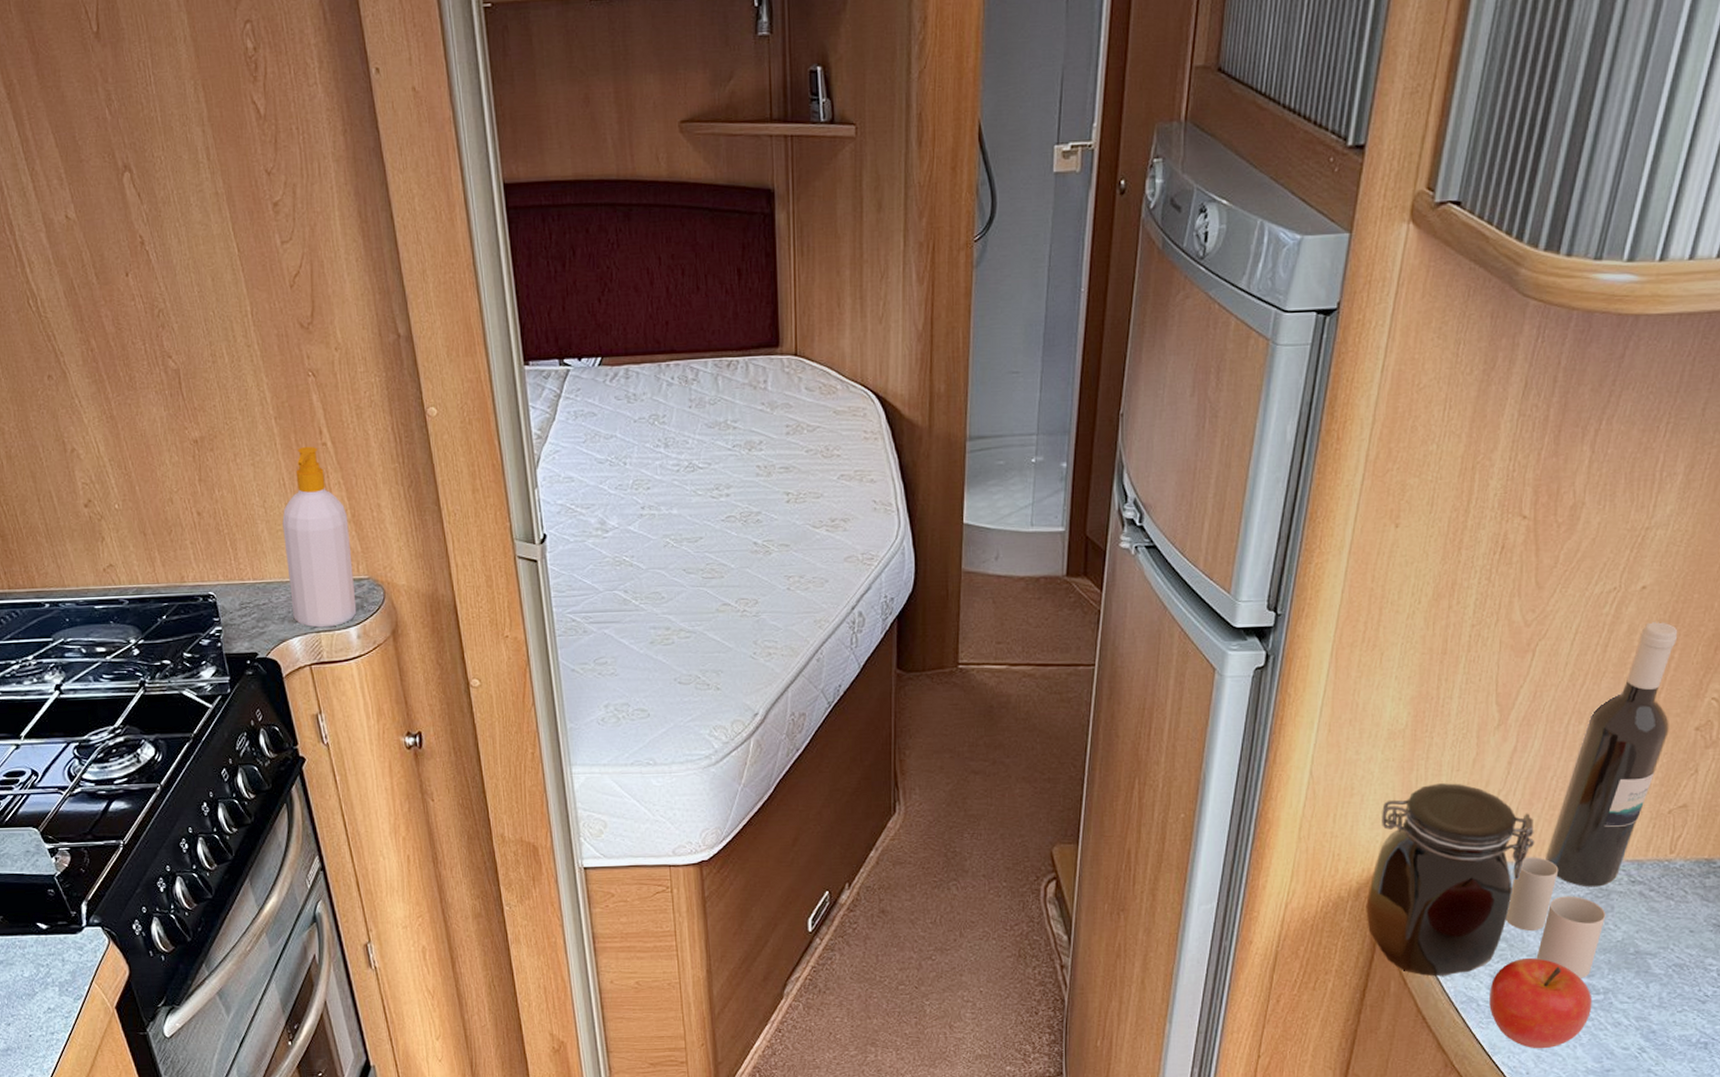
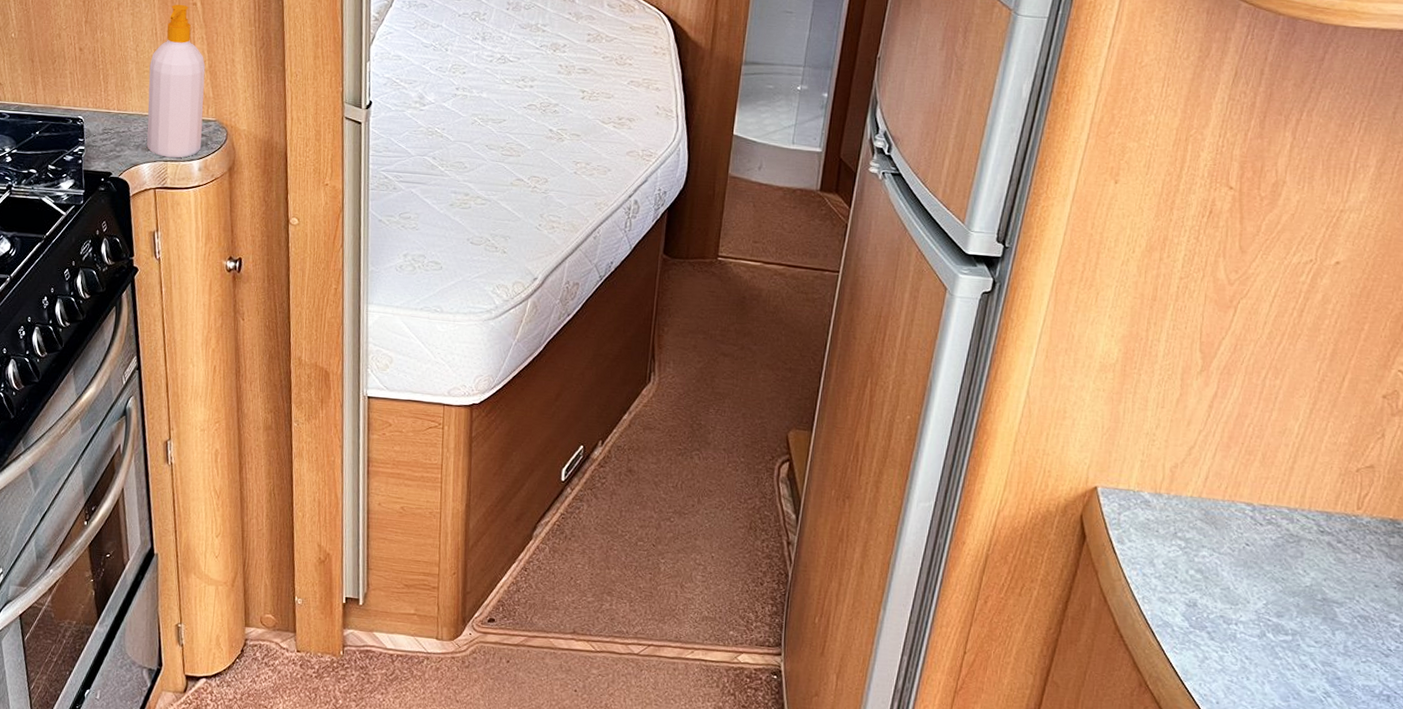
jar: present [1366,783,1535,977] -> none [1072,417,1232,599]
fruit: present [1489,958,1593,1049] -> none [1183,591,1281,682]
cup: present [1505,857,1606,979] -> none [1201,496,1296,618]
wine bottle: present [1546,622,1678,888] -> none [1241,295,1368,533]

